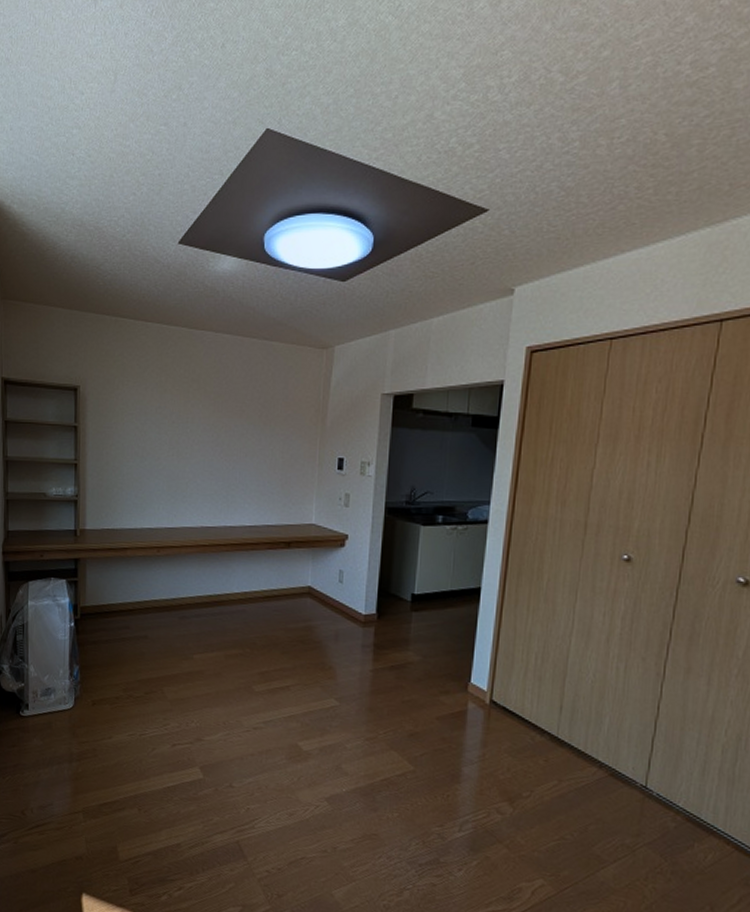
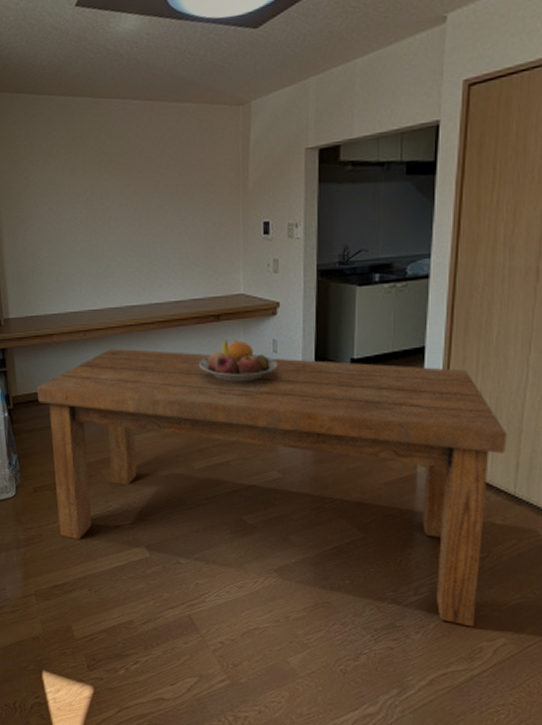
dining table: none [106,566,552,867] -> present [37,348,506,627]
fruit bowl: none [268,567,343,609] -> present [199,340,278,382]

